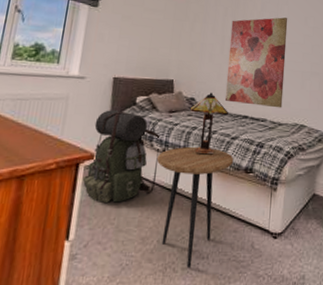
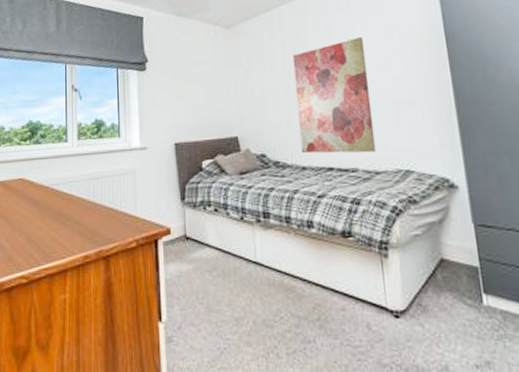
backpack: present [82,110,161,203] -> none [163,179,239,280]
side table: present [156,146,234,268] -> none [235,210,326,353]
table lamp: present [190,92,228,155] -> none [262,145,308,219]

